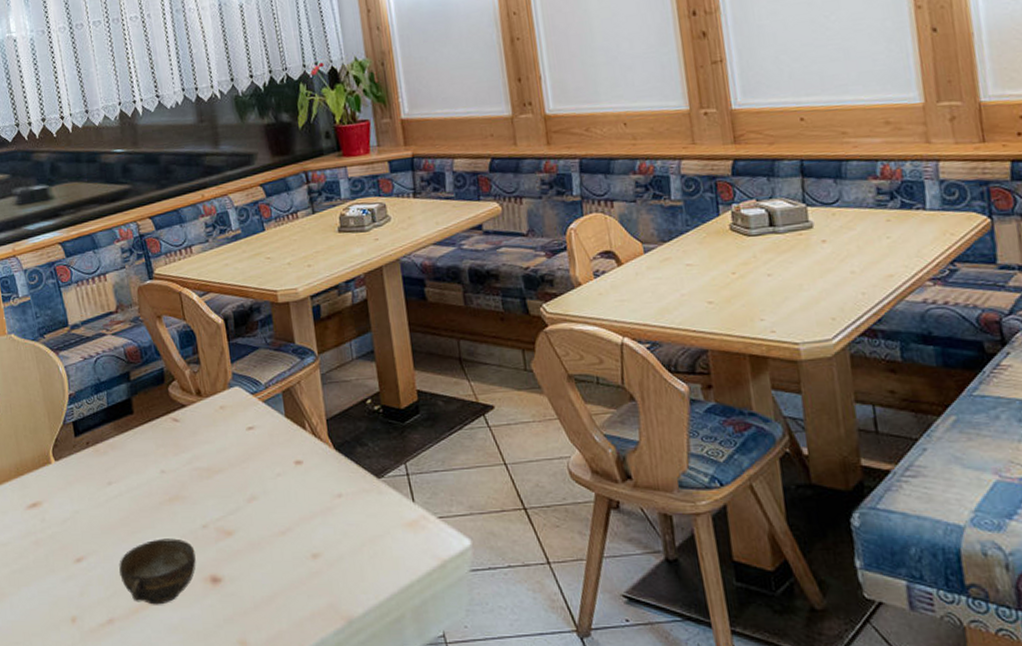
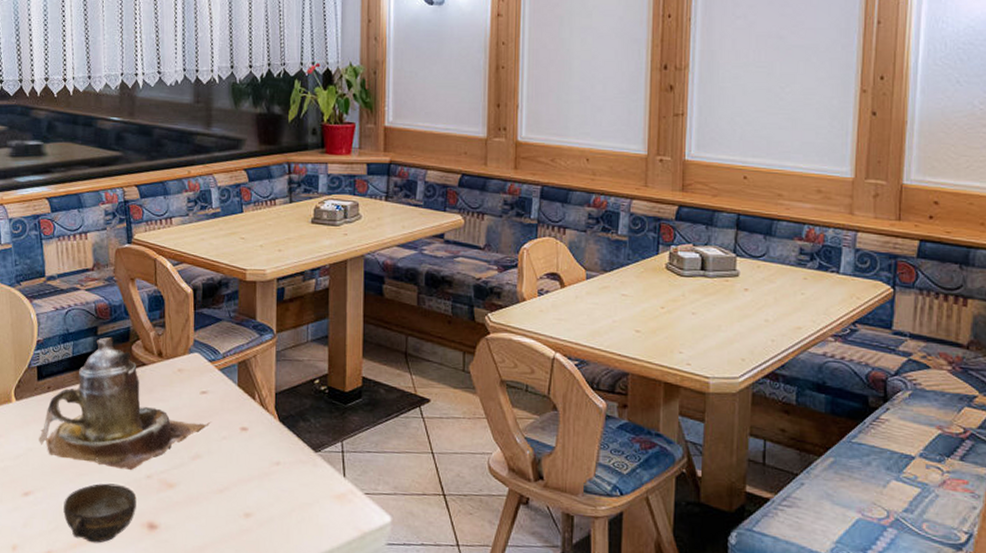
teapot: none [84,382,263,522] -> present [39,337,211,471]

